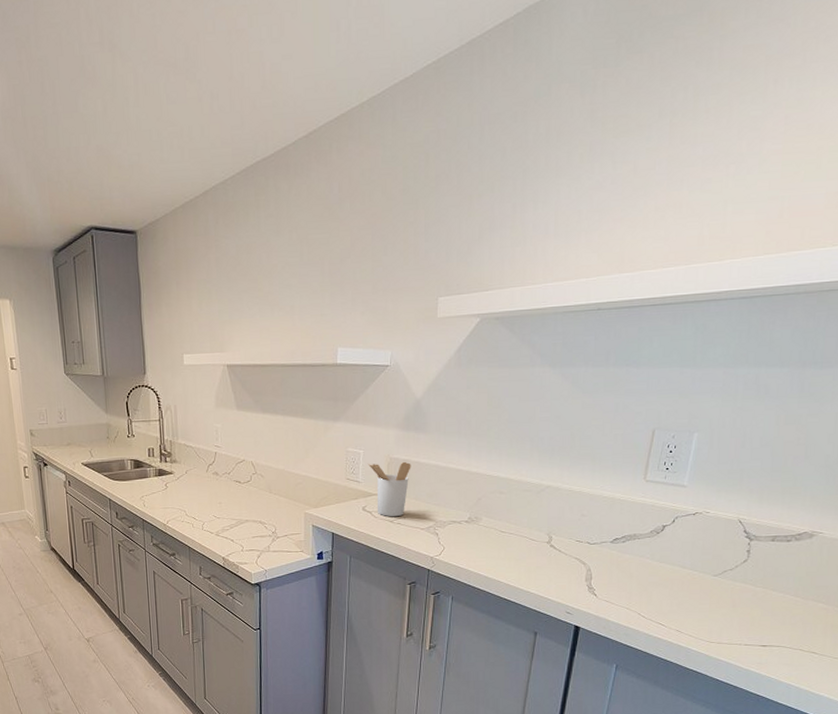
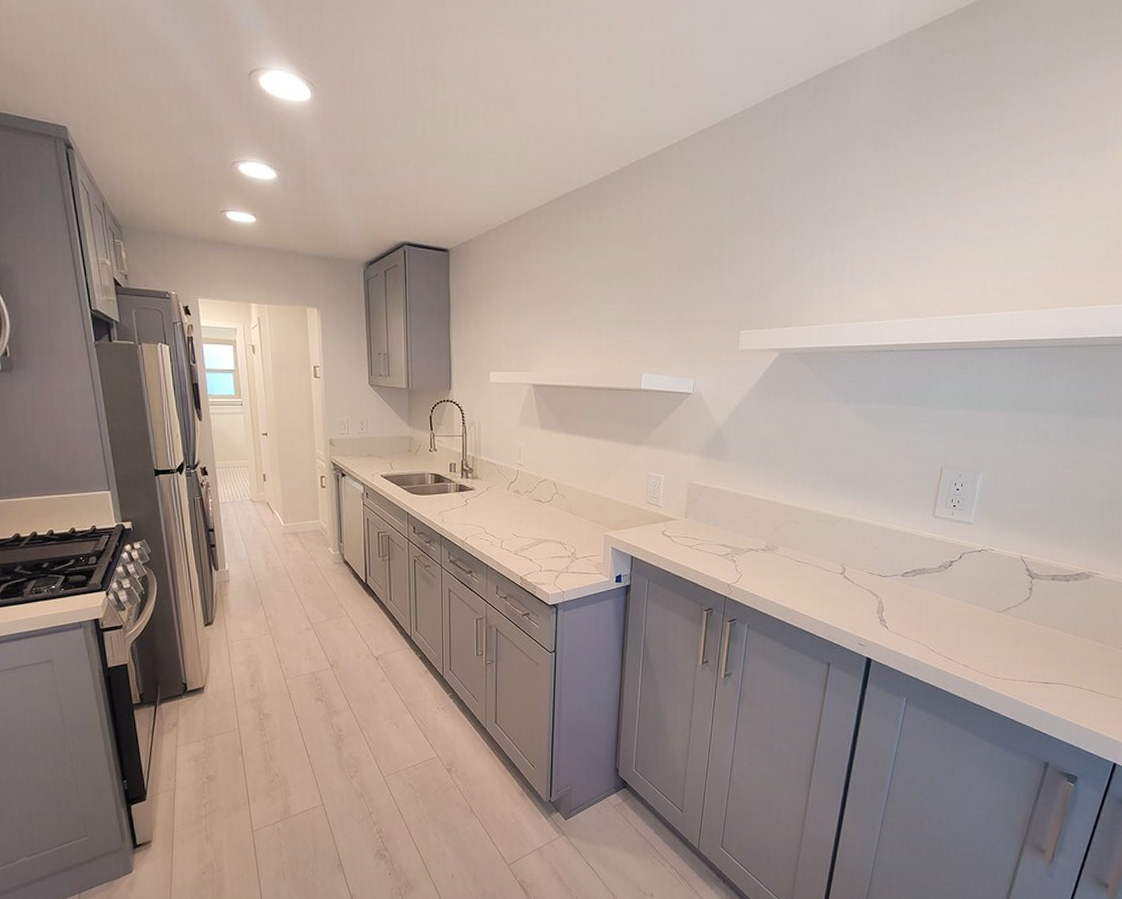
utensil holder: present [367,461,411,517] -> none [668,488,711,543]

